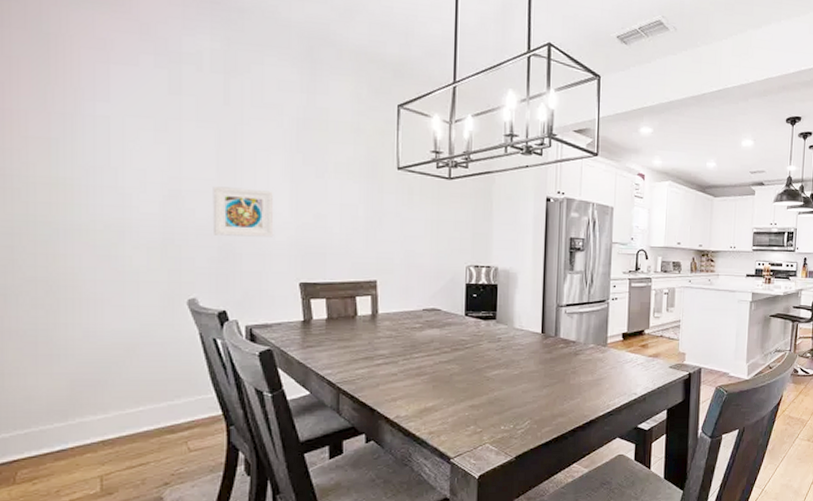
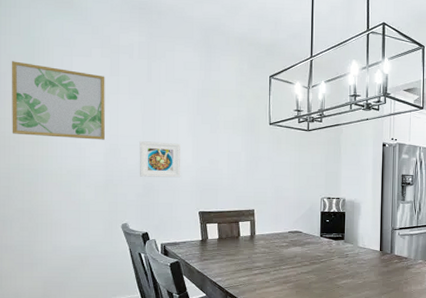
wall art: none [12,65,161,184] -> present [11,61,105,140]

